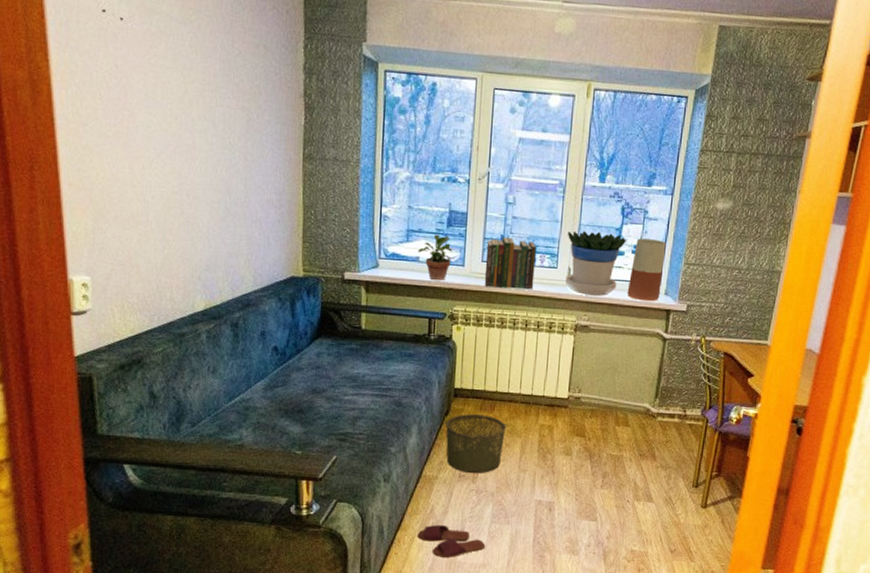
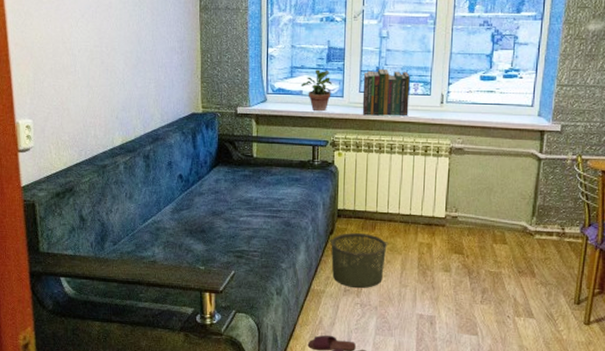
flowerpot: present [565,231,626,297] -> none [438,58,497,121]
vase: present [627,238,666,302] -> none [500,63,538,124]

